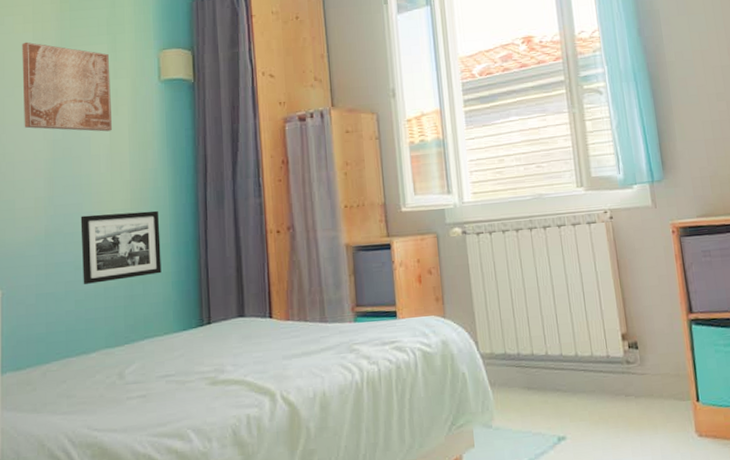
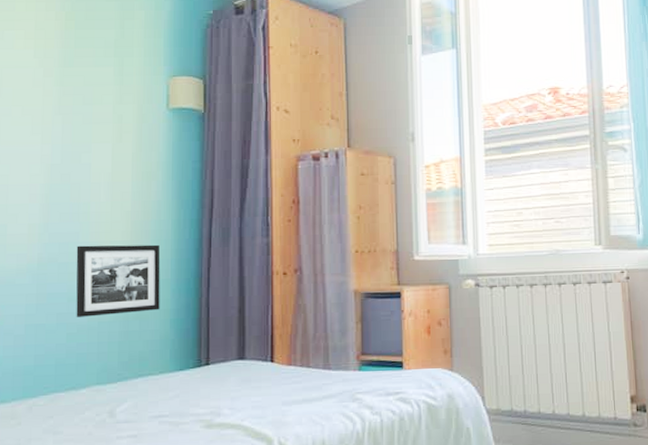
wall art: present [22,42,113,132] -> none [20,59,116,159]

